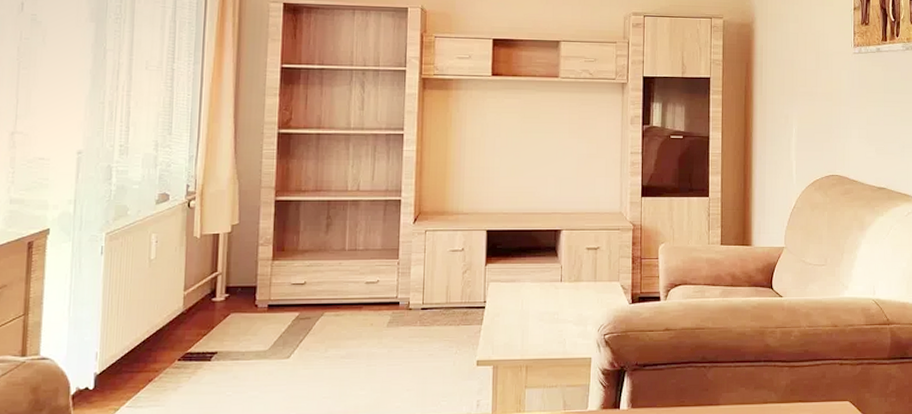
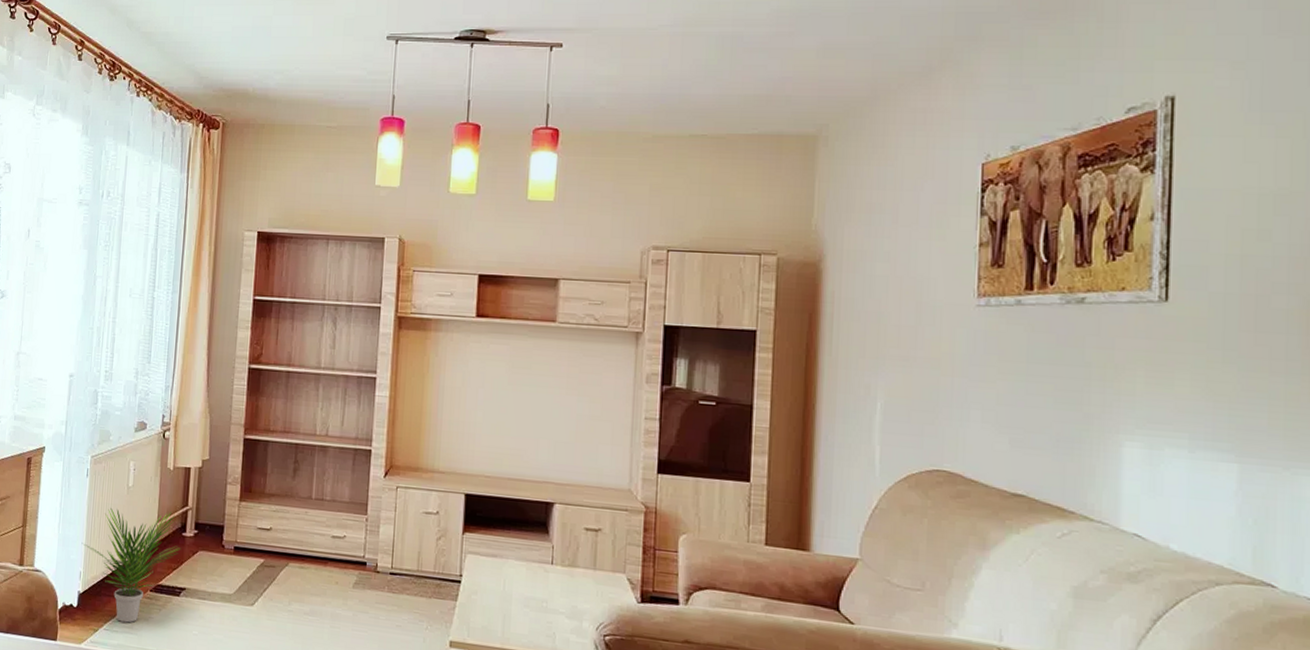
potted plant: none [97,279,211,396] -> present [81,507,181,623]

